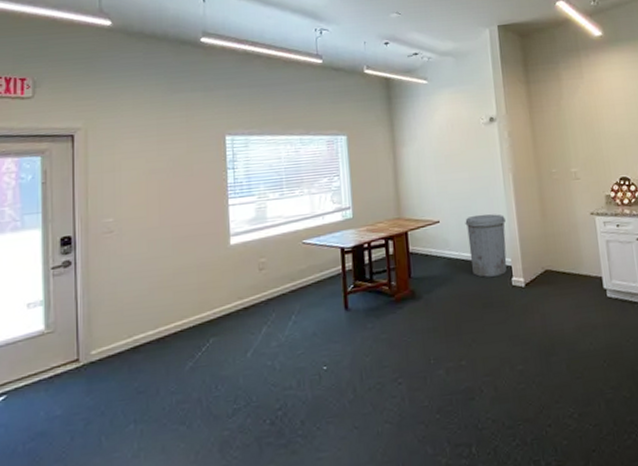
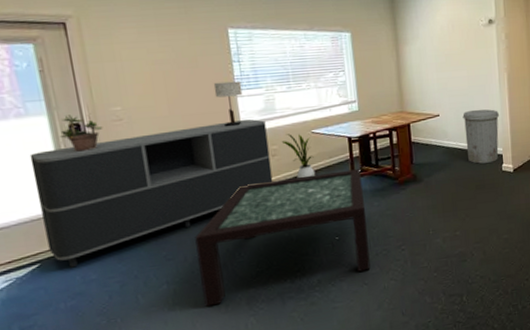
sideboard: none [17,229,259,401] -> present [29,119,273,268]
potted plant: none [49,225,93,267] -> present [59,113,103,152]
coffee table: none [170,284,362,454] -> present [195,169,371,307]
table lamp: none [206,188,235,238] -> present [213,81,243,127]
house plant: none [271,245,305,295] -> present [282,134,316,178]

